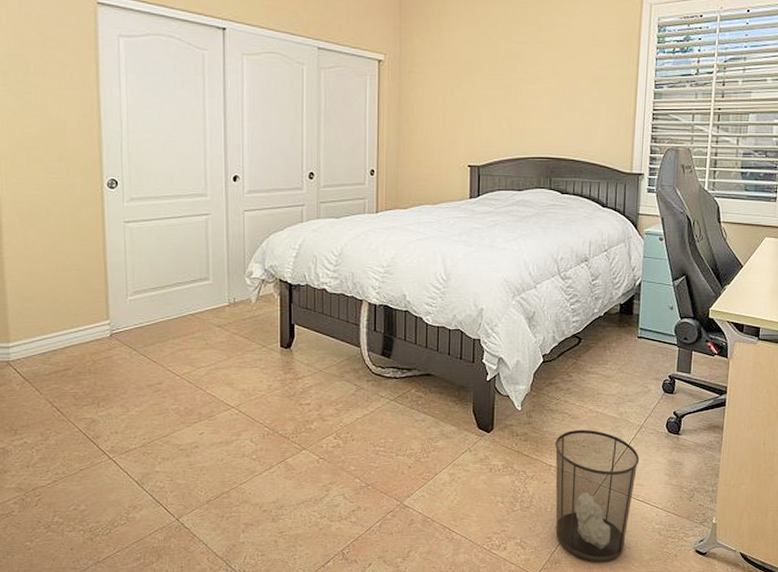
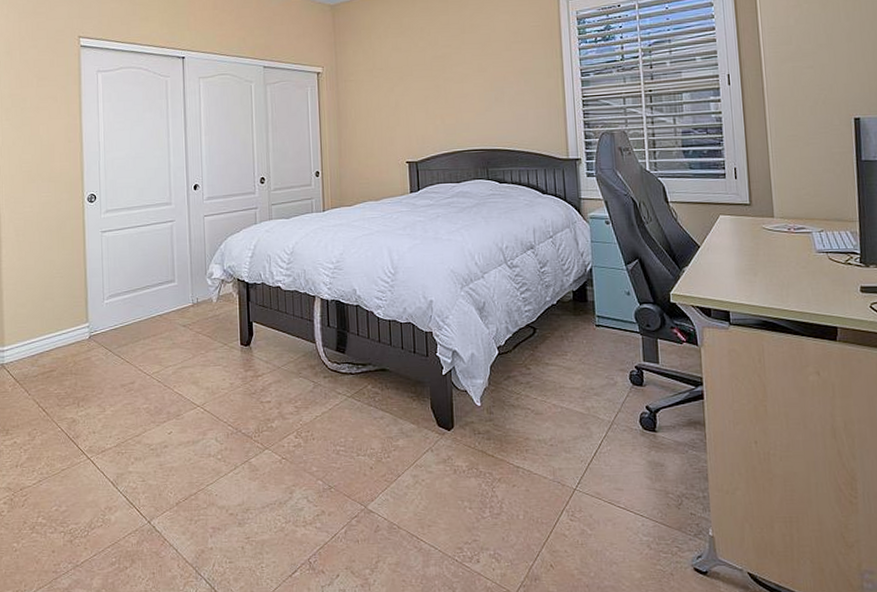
waste bin: present [555,429,640,563] -> none [520,426,615,581]

